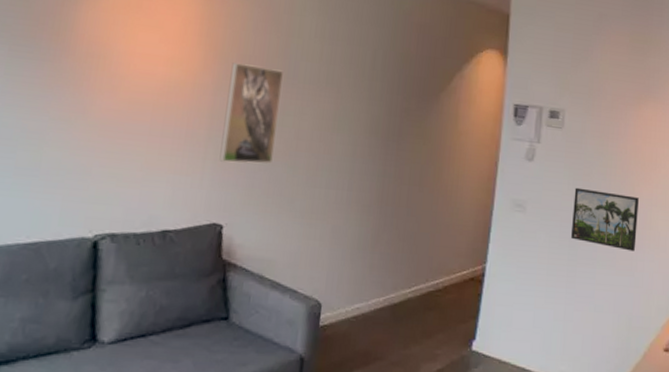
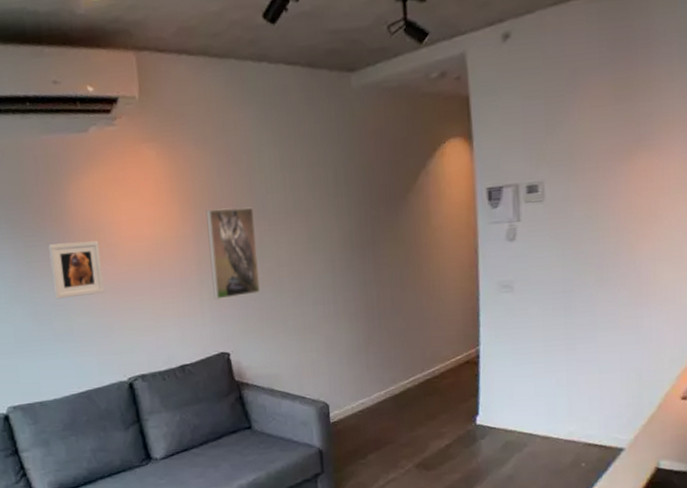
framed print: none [28,59,102,129] -> present [48,241,104,299]
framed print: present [570,187,639,252] -> none [564,254,640,310]

